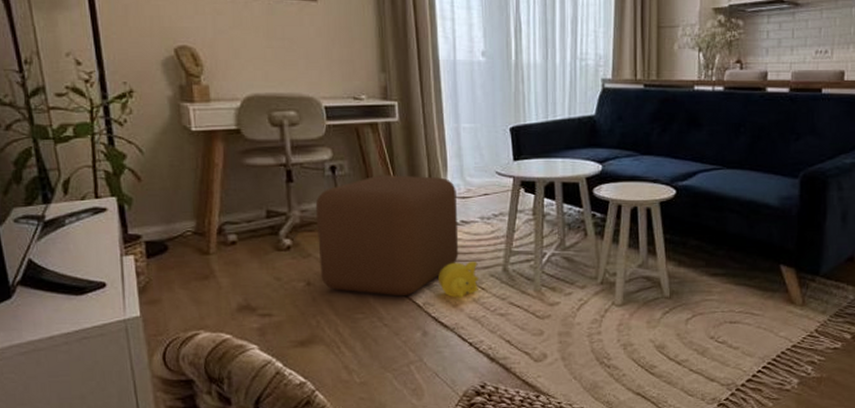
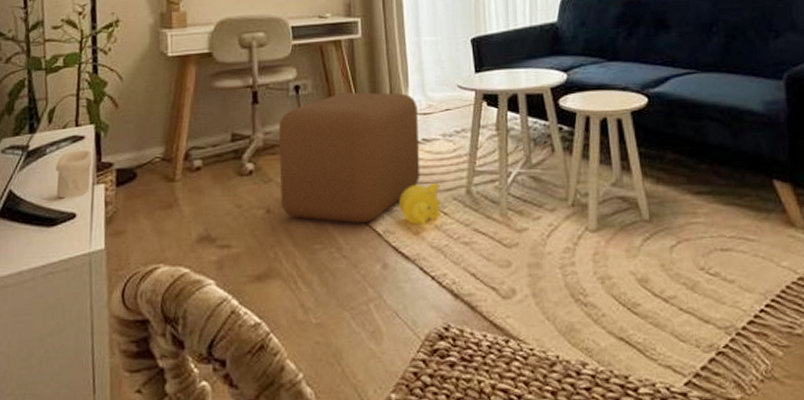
candle: none [78,222,118,269] -> present [55,150,92,199]

